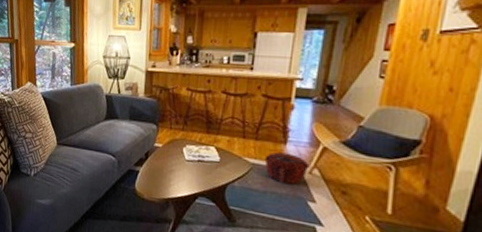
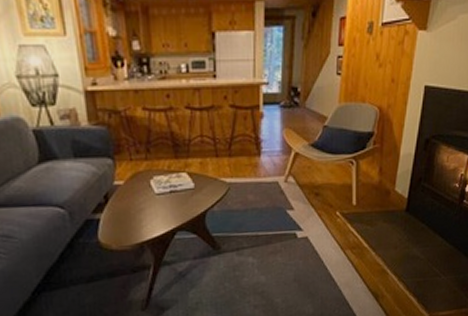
woven basket: present [264,152,310,184] -> none [241,165,284,197]

